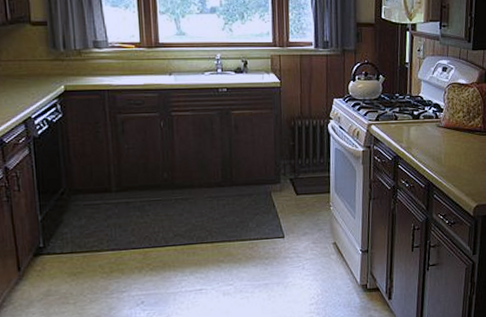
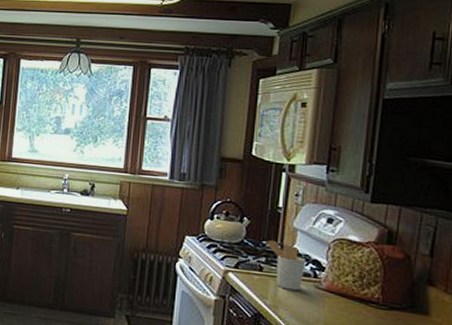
utensil holder: none [398,91,429,132] -> present [265,240,306,291]

